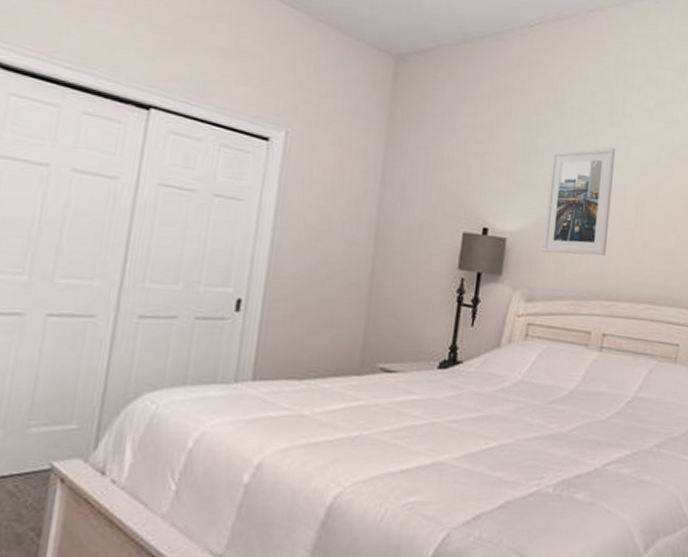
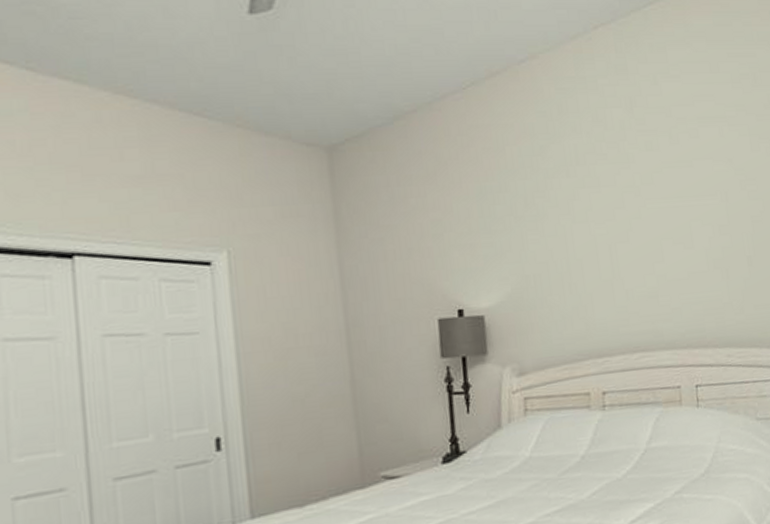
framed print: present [542,147,616,256] -> none [512,199,589,322]

